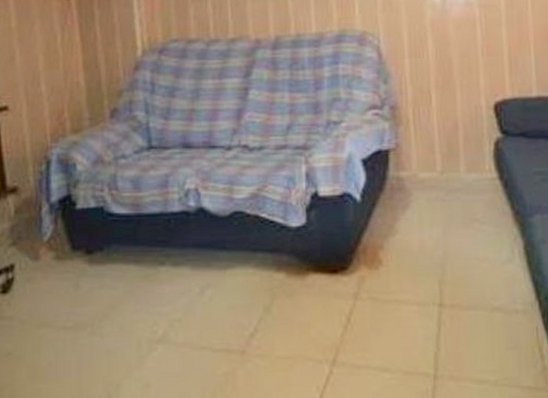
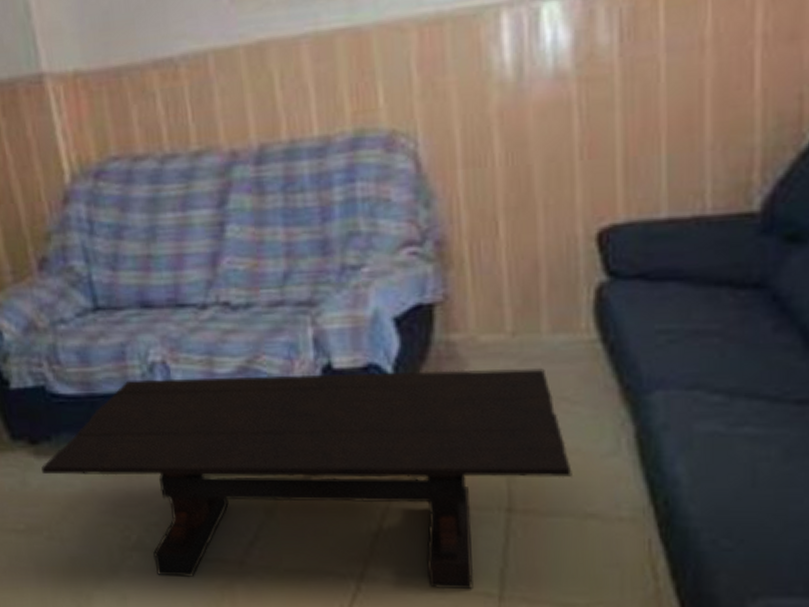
coffee table: none [93,198,483,371] -> present [41,368,572,590]

